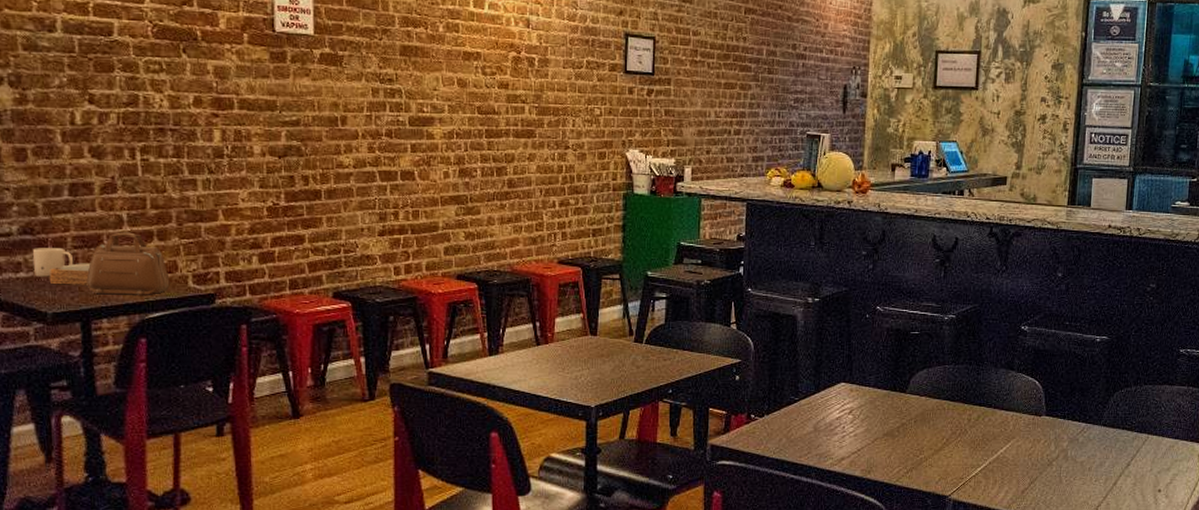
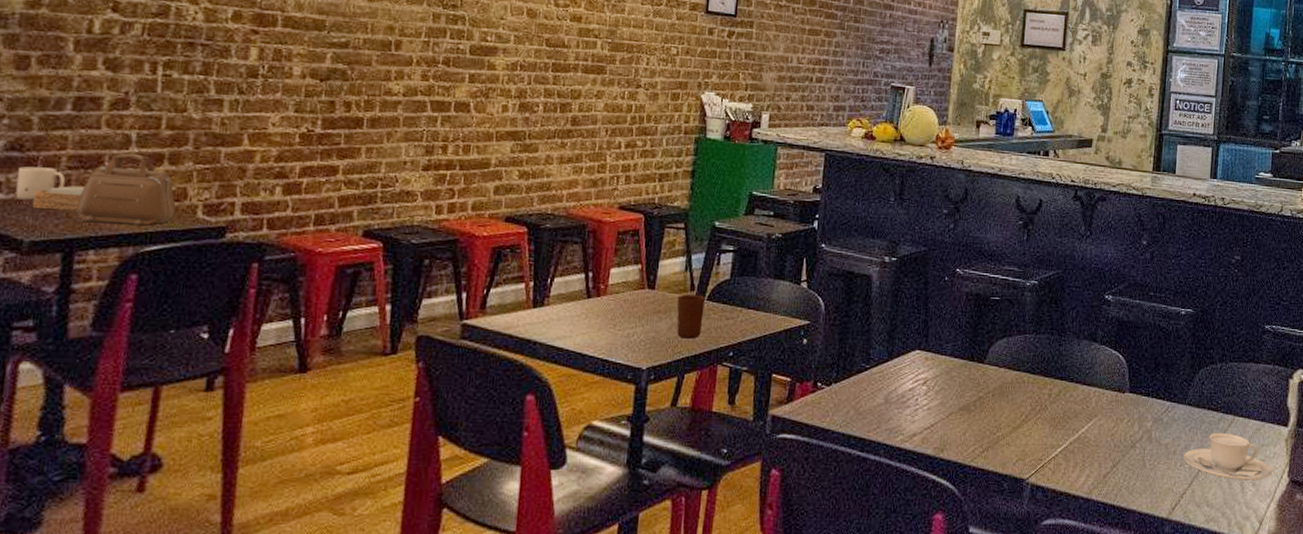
cup: none [618,339,643,379] -> present [676,294,705,339]
teacup: none [1098,450,1185,493] -> present [1183,432,1273,481]

